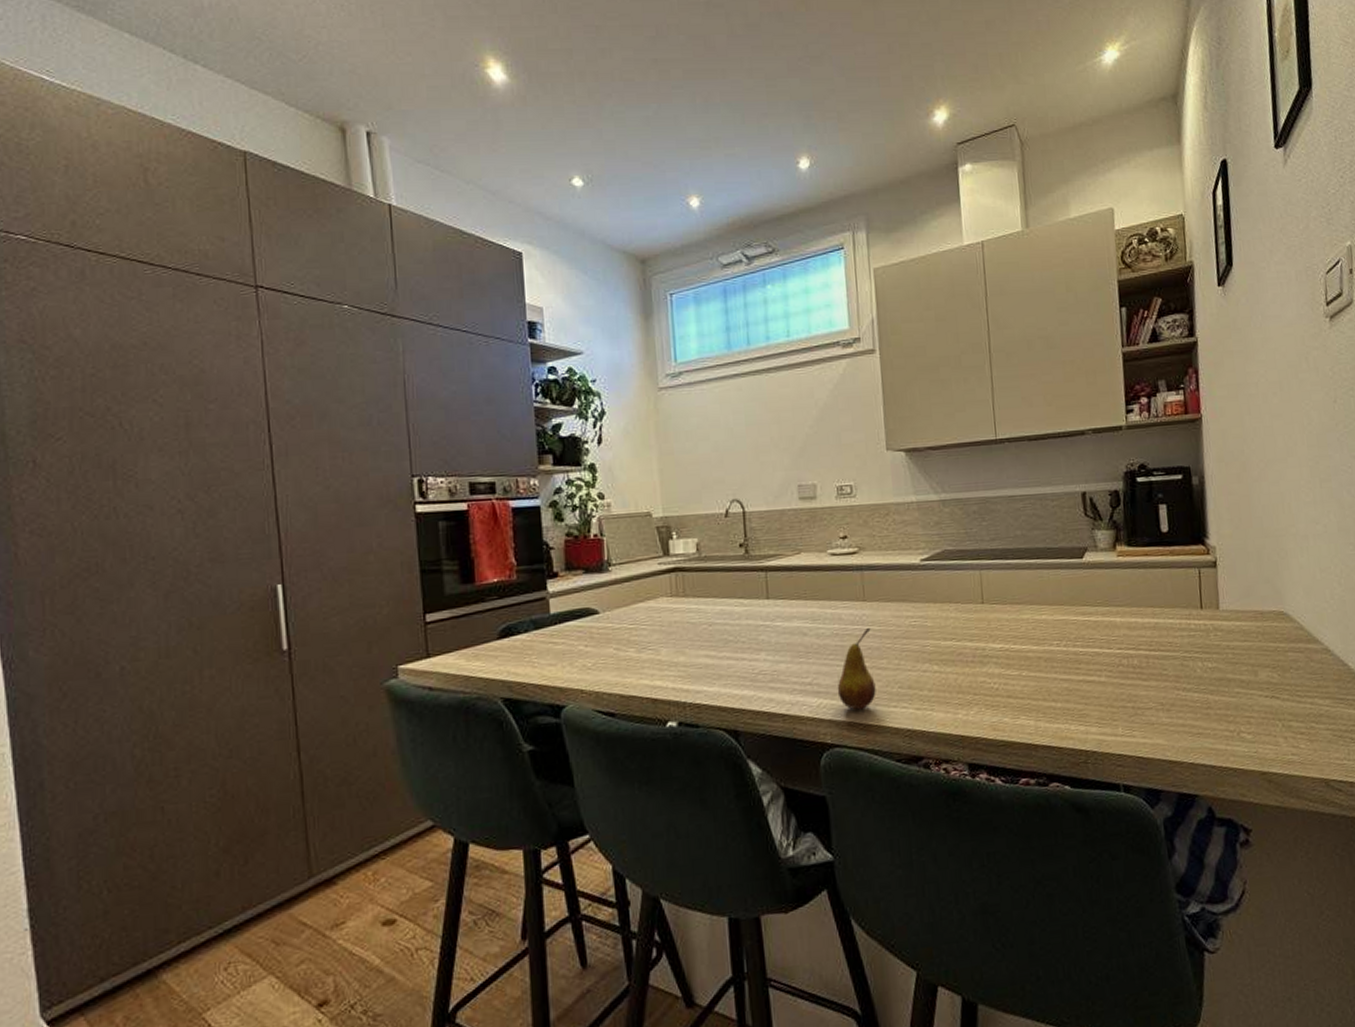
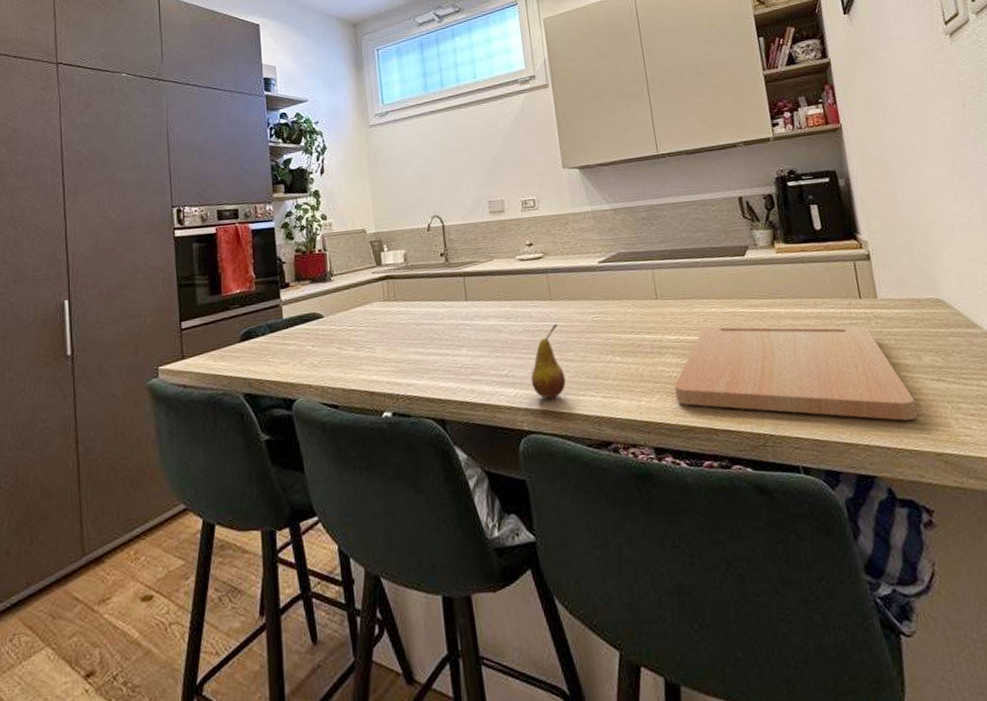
cutting board: none [994,634,1247,739] -> present [674,325,917,421]

